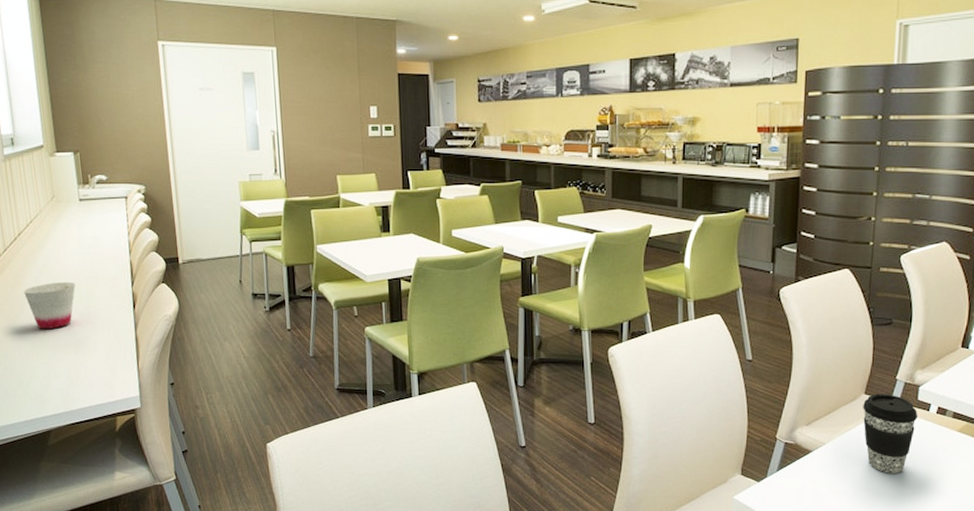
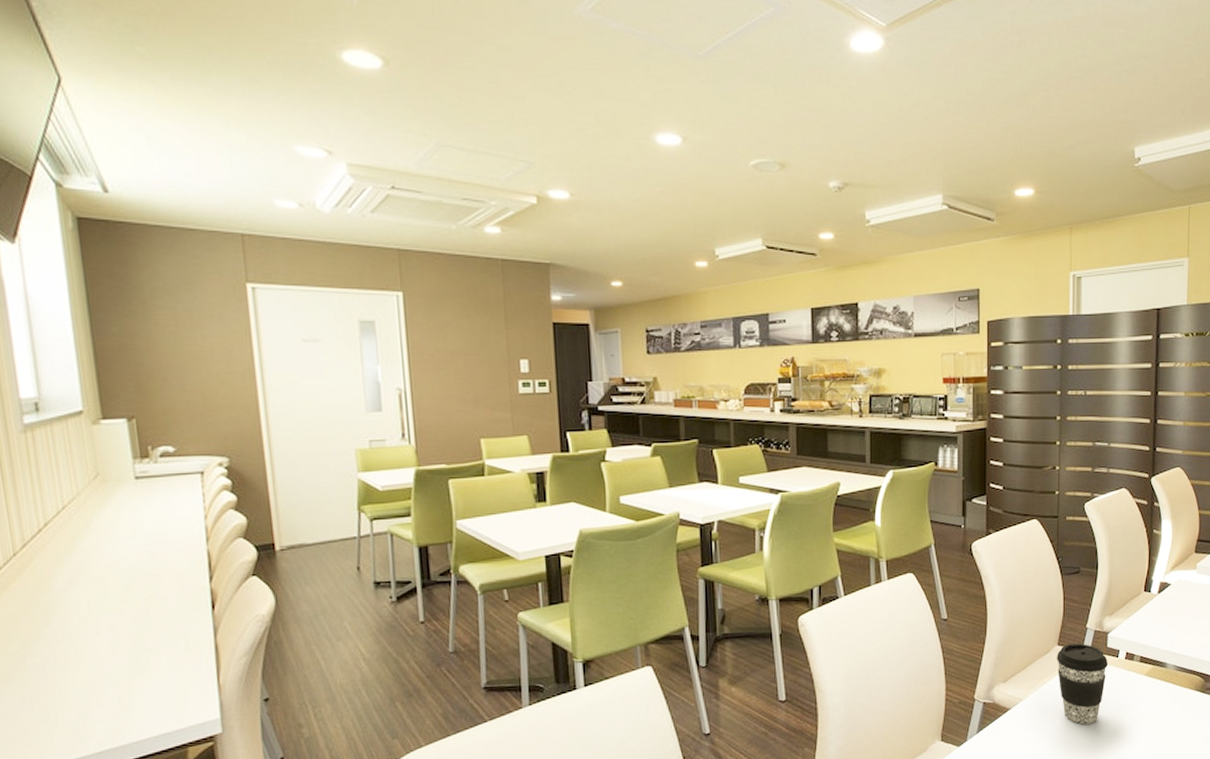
cup: present [23,282,76,330] -> none [50,581,129,645]

